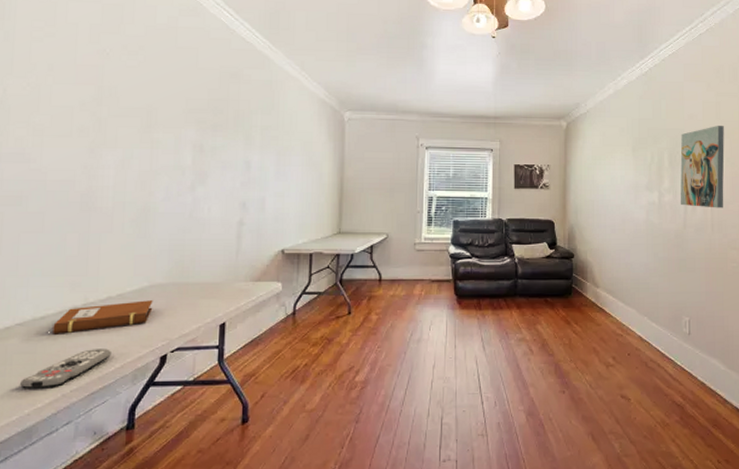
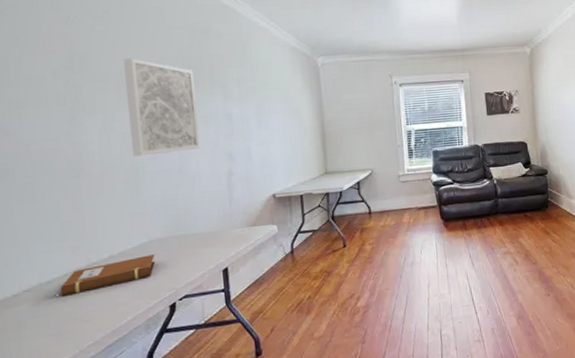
remote control: present [20,349,113,389] -> none [37,303,123,350]
wall art: none [146,96,218,196] -> present [123,58,200,157]

